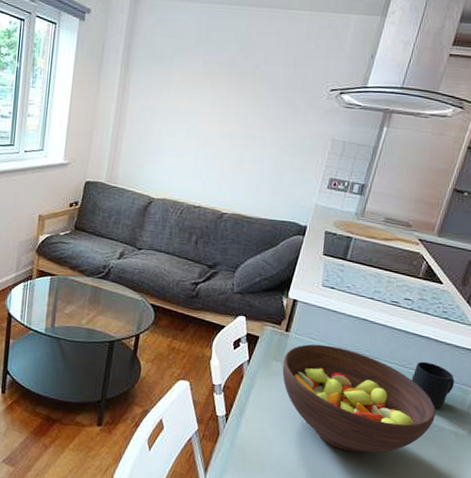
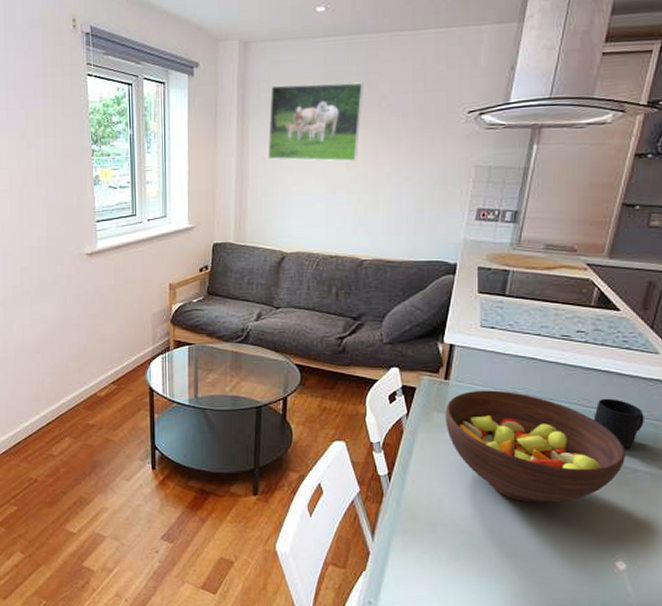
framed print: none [146,41,241,121] -> present [267,82,363,161]

